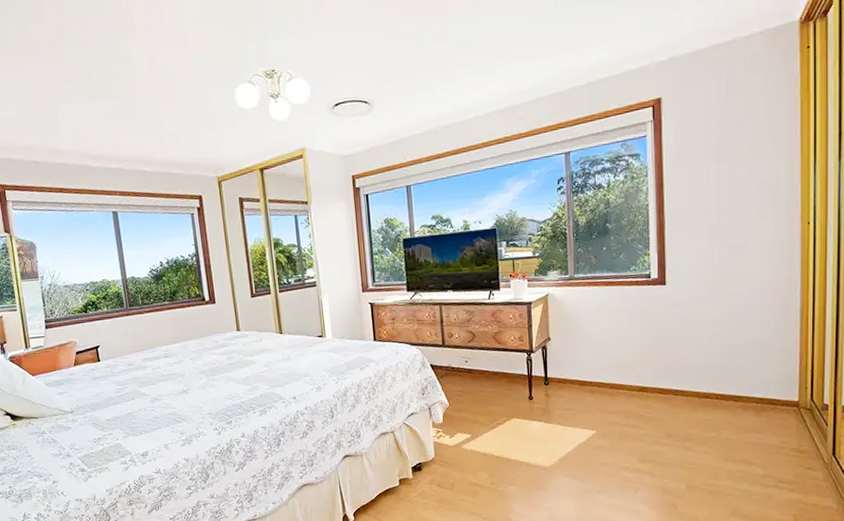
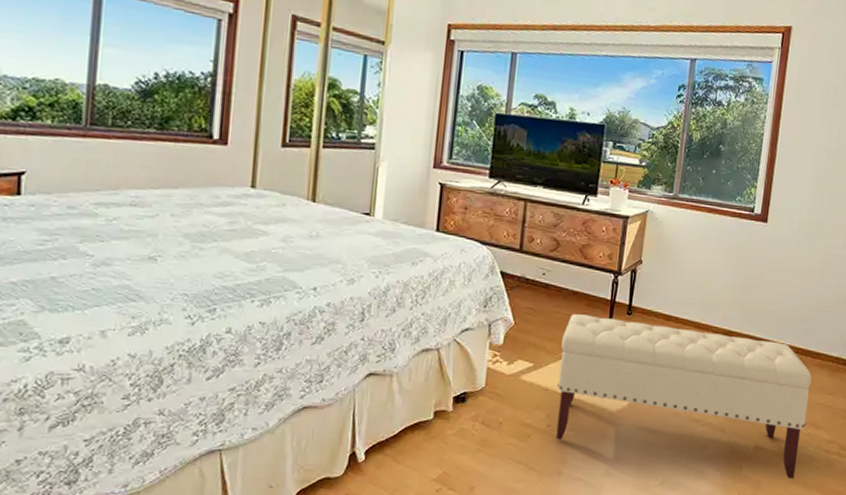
bench: none [491,390,737,513] -> present [556,314,812,479]

